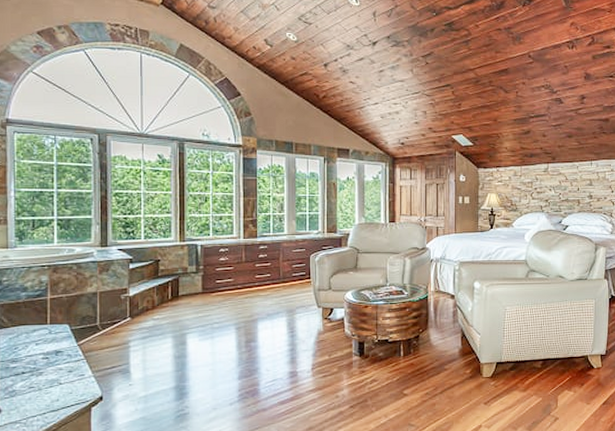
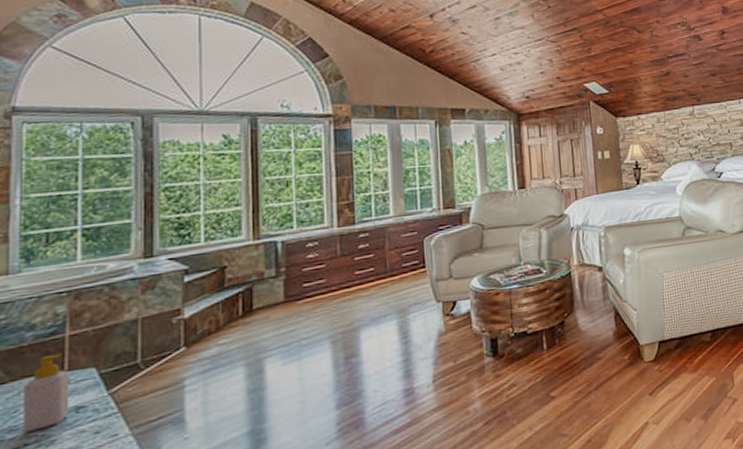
soap bottle: none [21,310,51,364] -> present [23,352,70,433]

